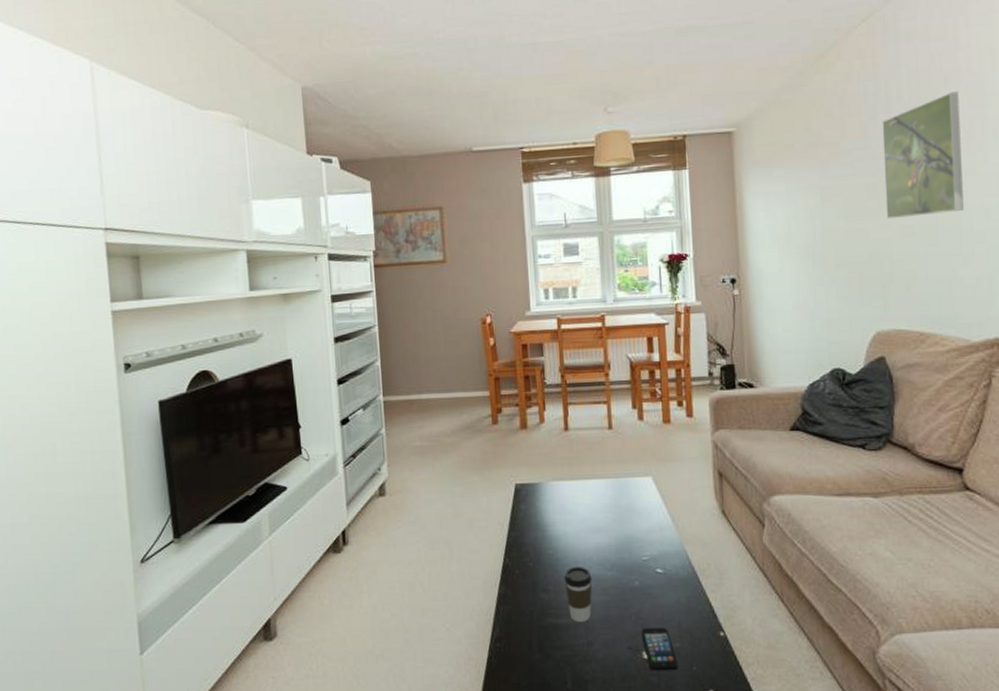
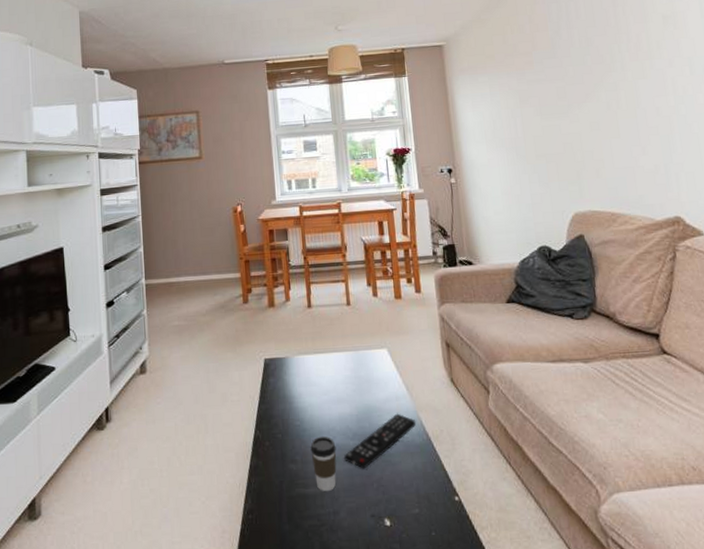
remote control: none [599,545,681,601] -> present [343,413,417,469]
smartphone: present [641,628,678,671] -> none [382,494,419,538]
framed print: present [882,91,964,218] -> none [565,11,638,116]

